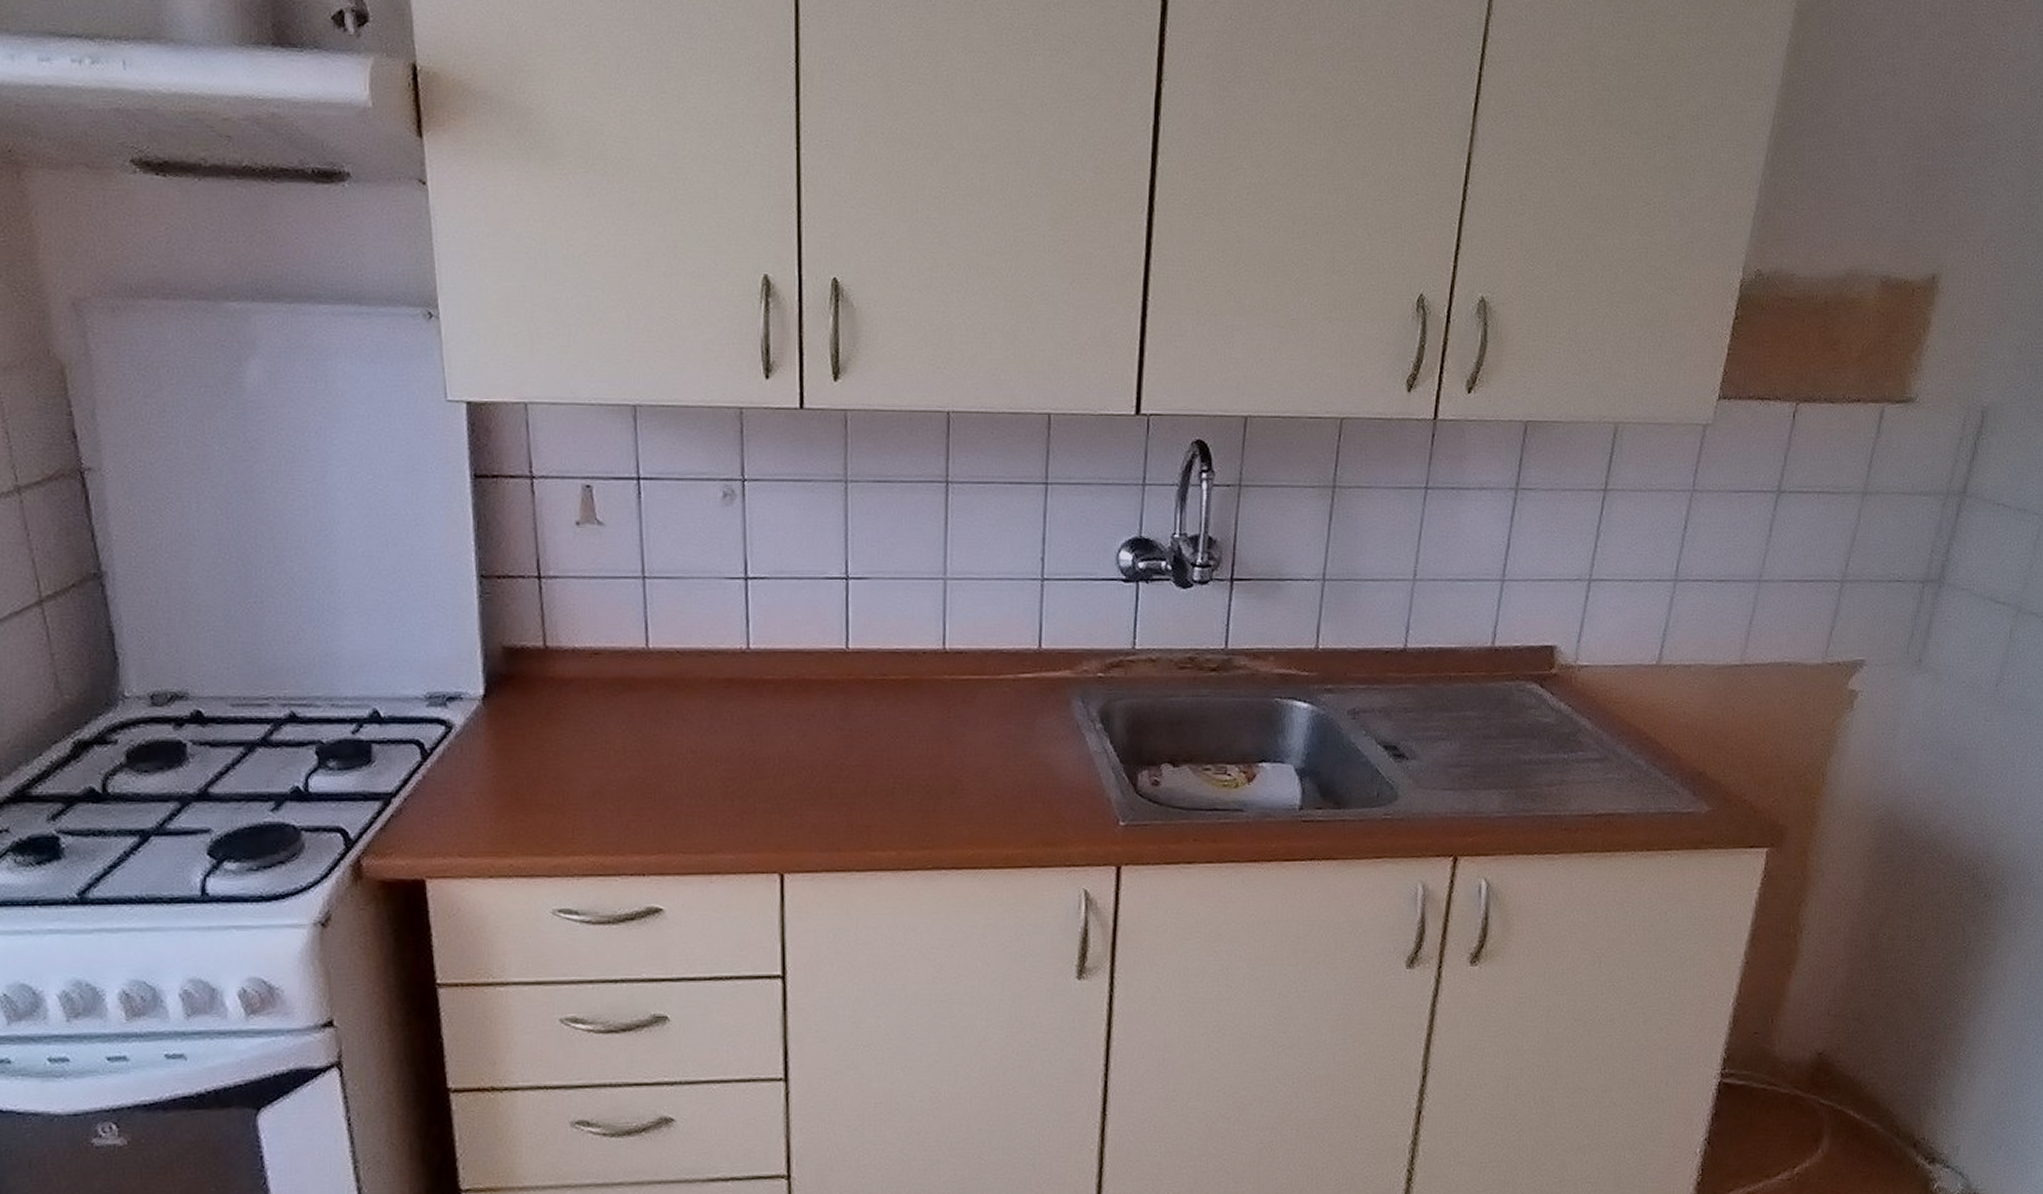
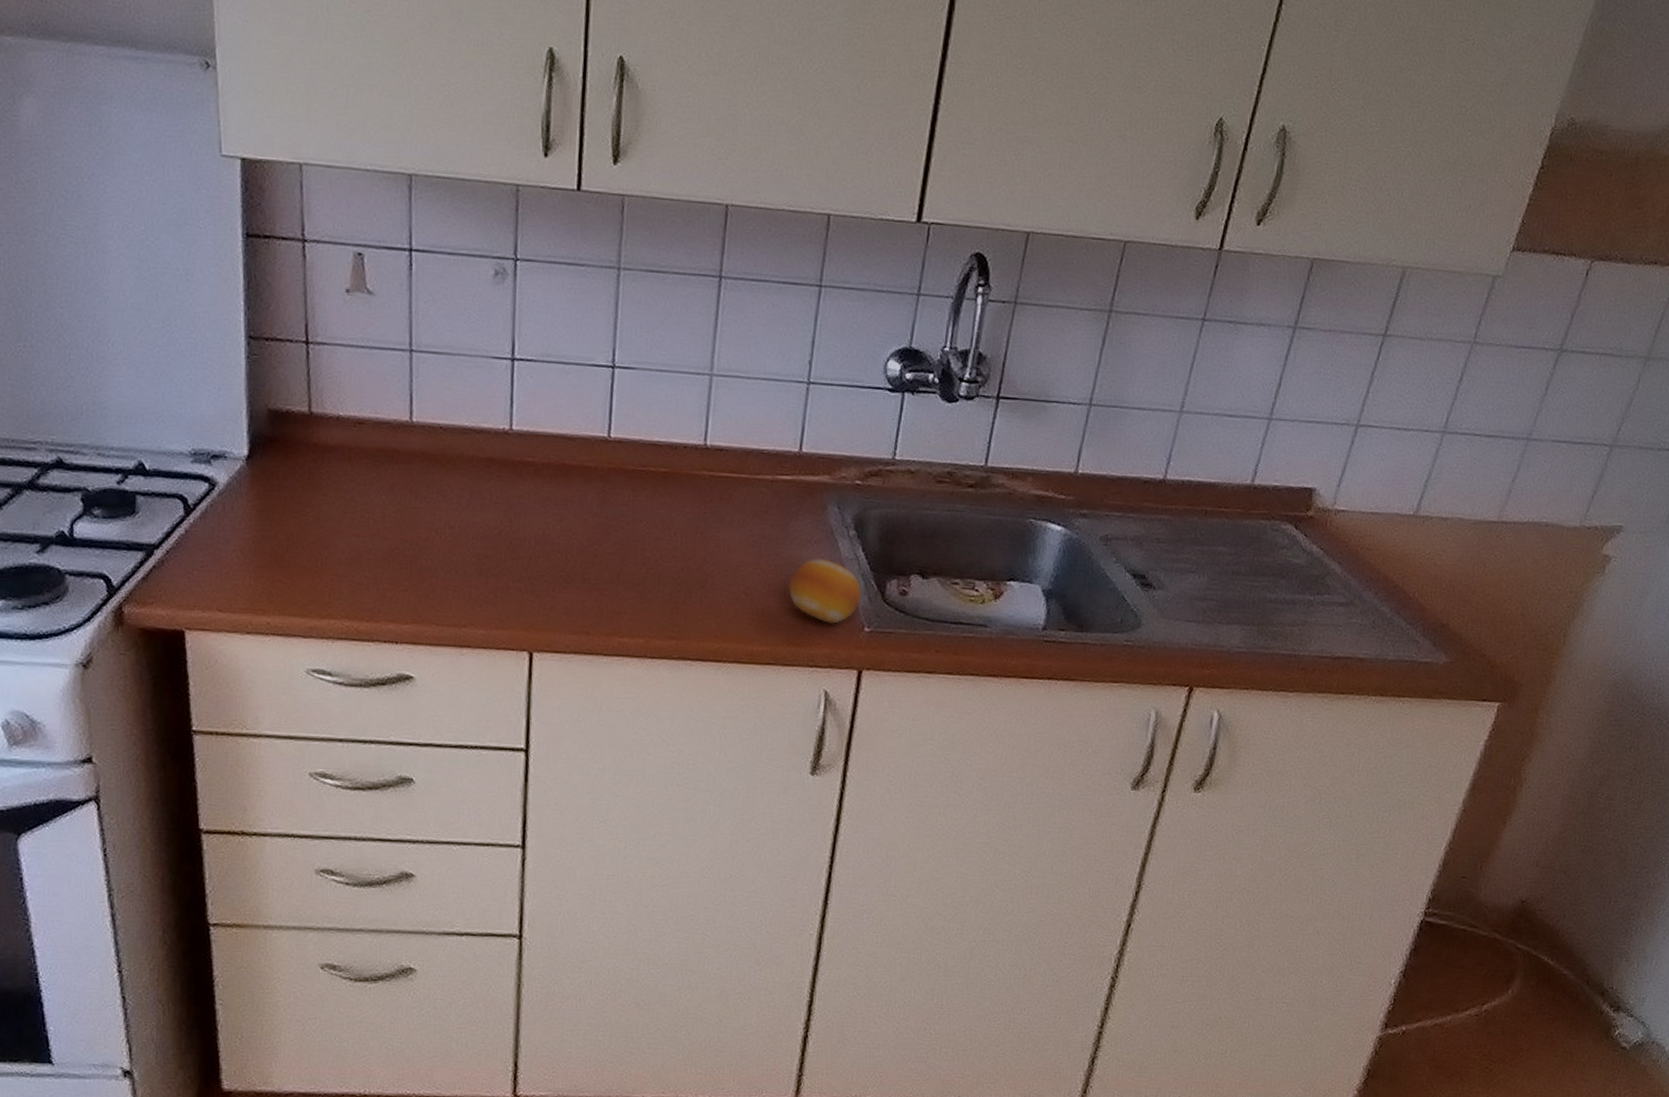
fruit: none [1039,754,1113,820] -> present [789,558,862,624]

